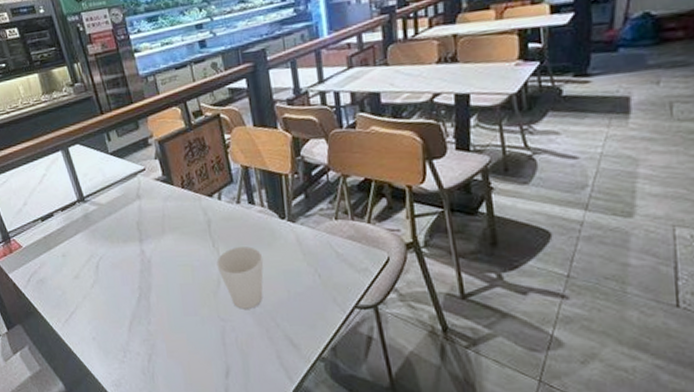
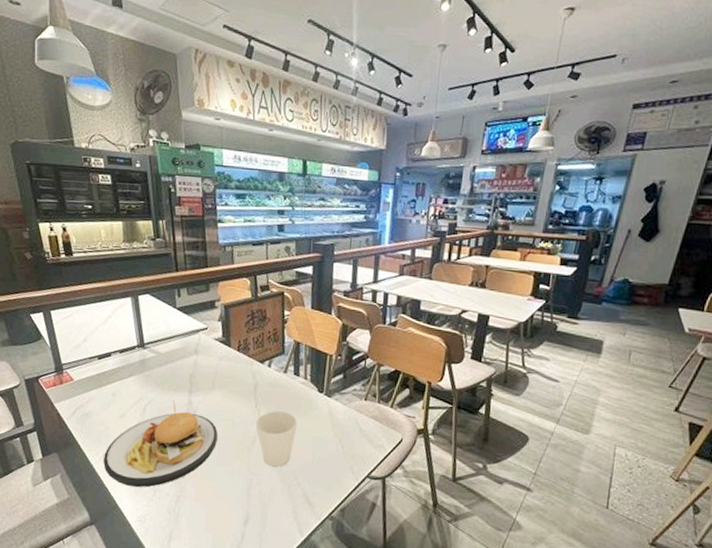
plate: none [66,253,179,350] -> present [103,401,218,487]

